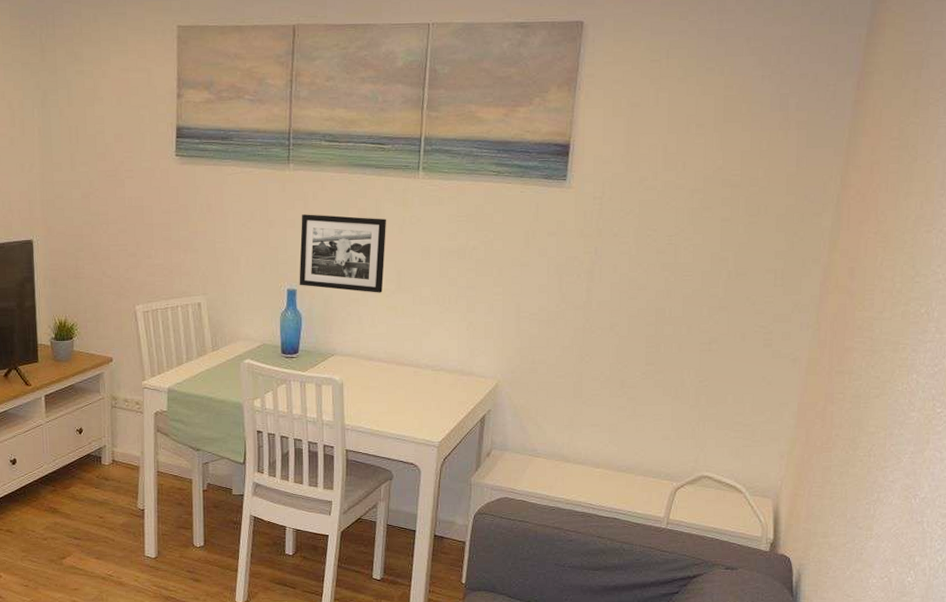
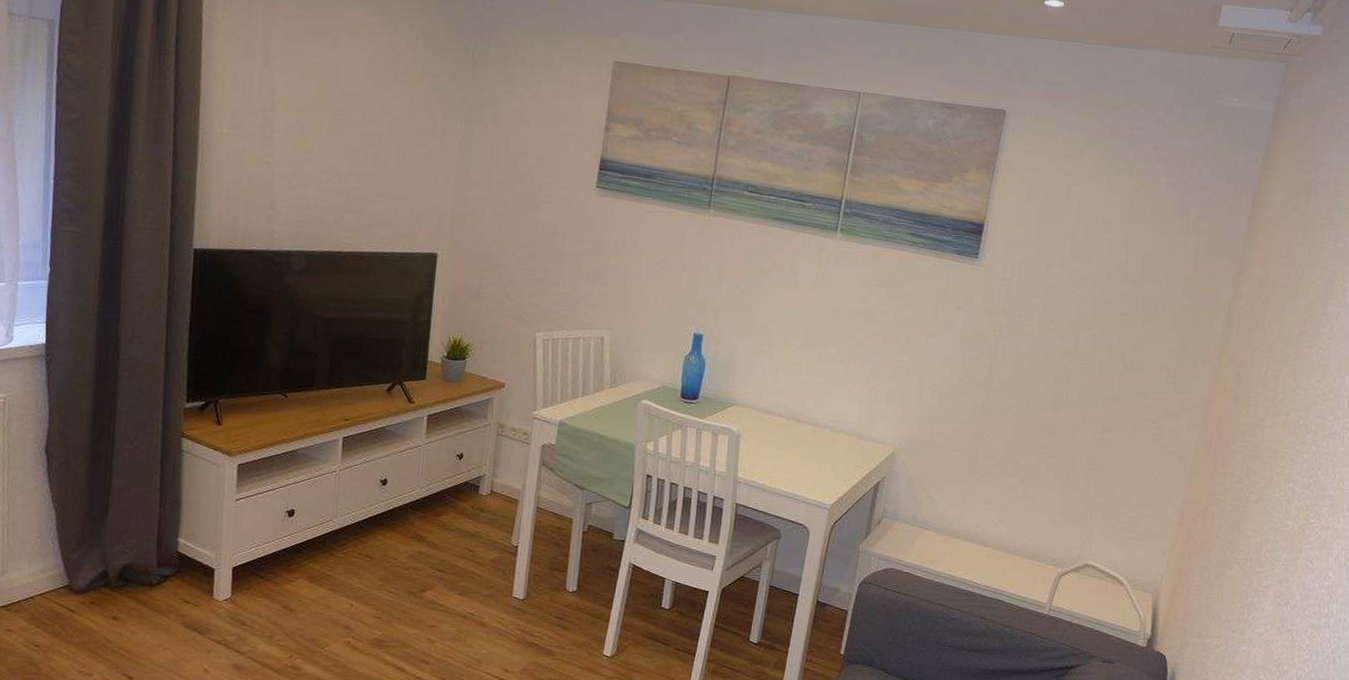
picture frame: present [299,214,387,293] -> none [706,260,801,348]

